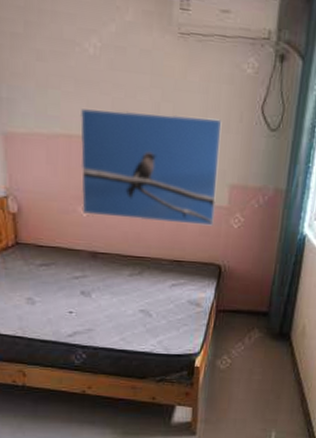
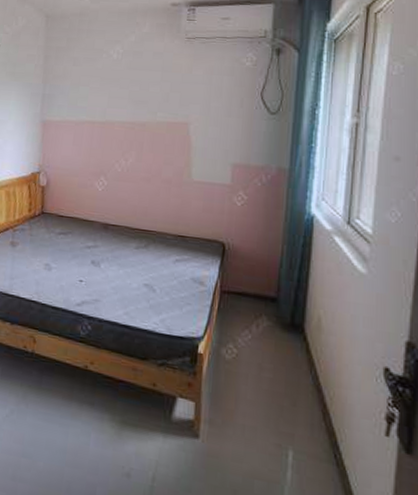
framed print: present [80,109,222,226] -> none [98,100,224,203]

